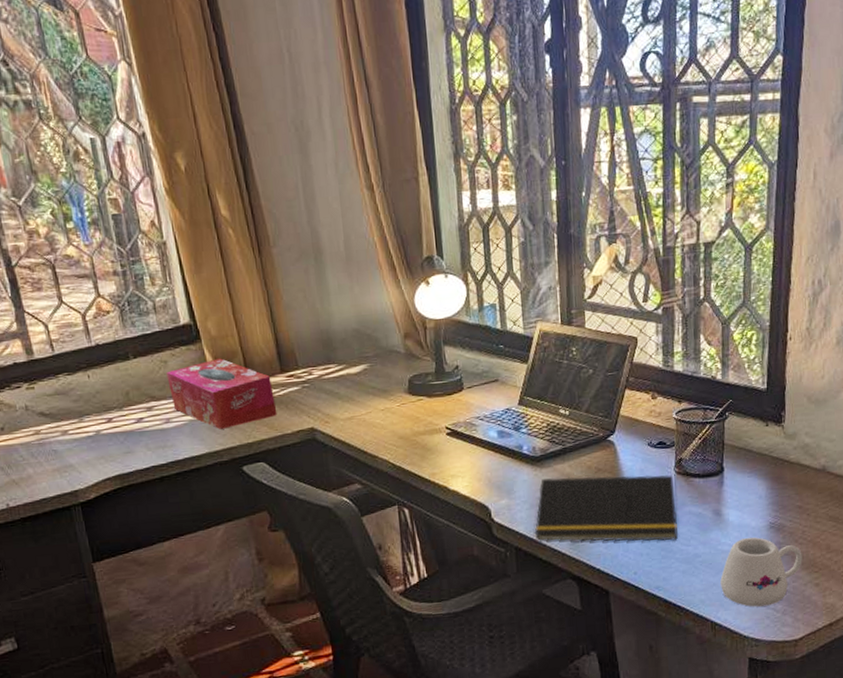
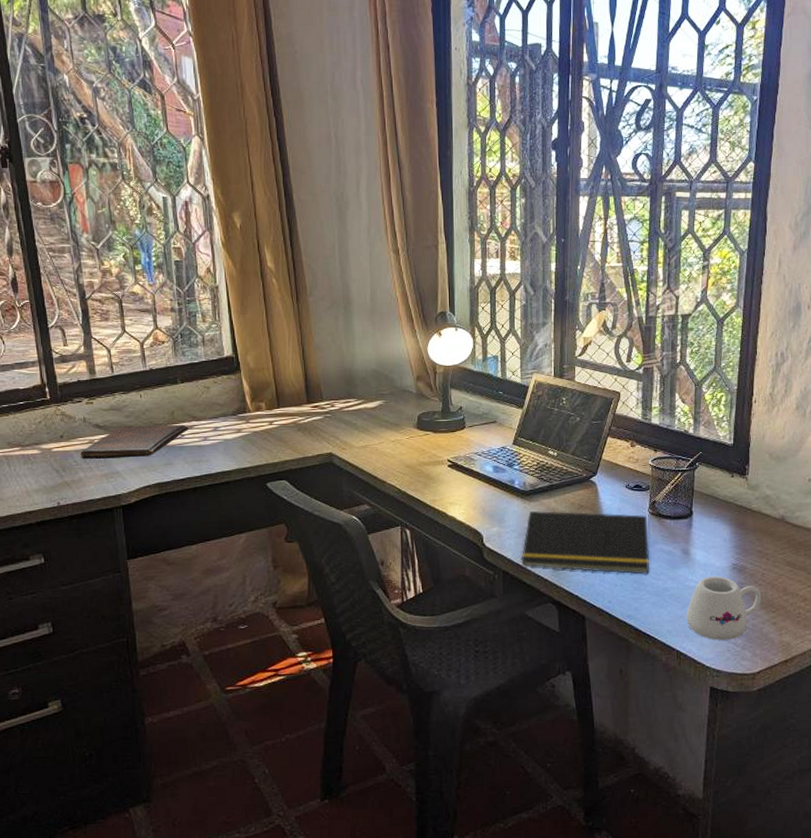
book: none [26,406,148,452] -> present [81,424,189,459]
tissue box: present [166,358,277,429] -> none [208,387,301,449]

